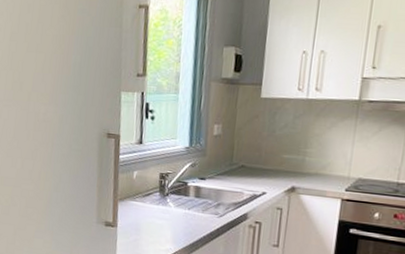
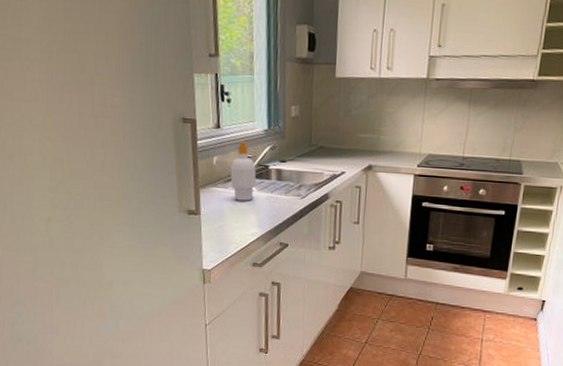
soap bottle: none [149,157,175,217] -> present [230,141,257,201]

